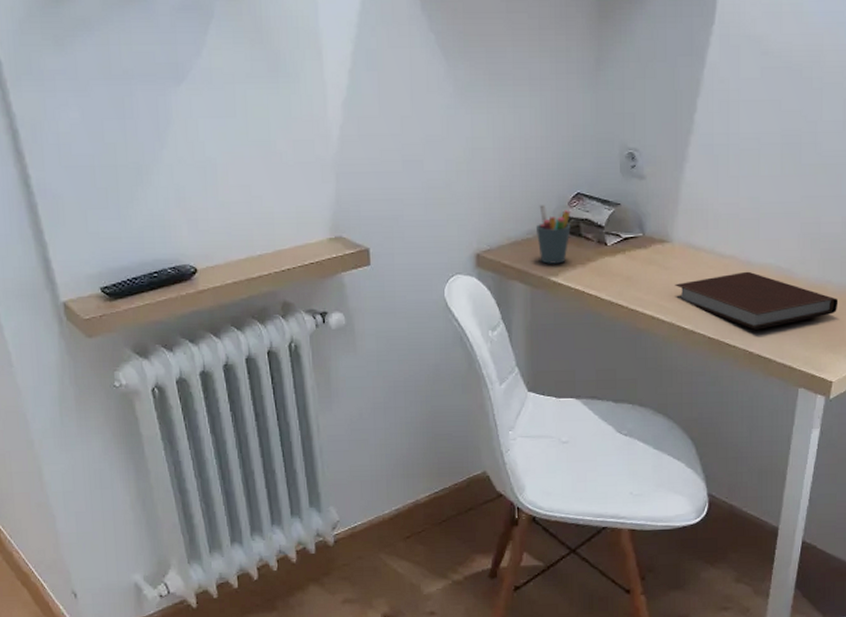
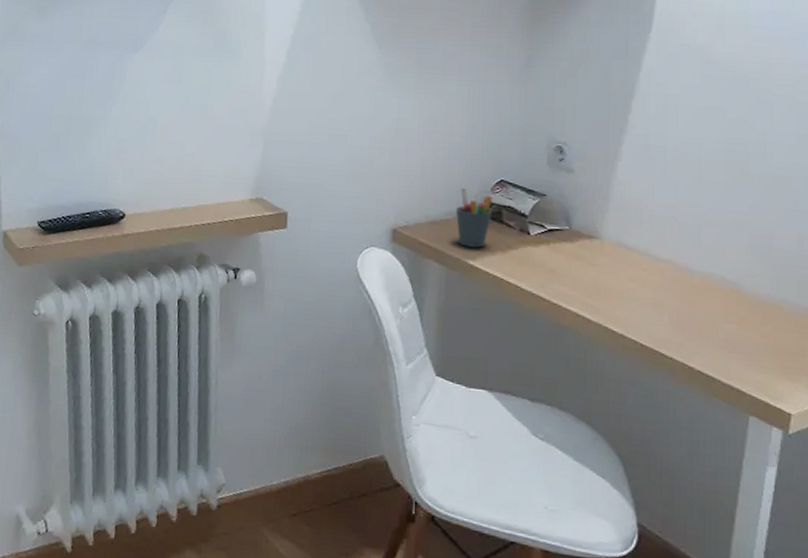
notebook: present [675,271,839,330] -> none [603,278,797,344]

